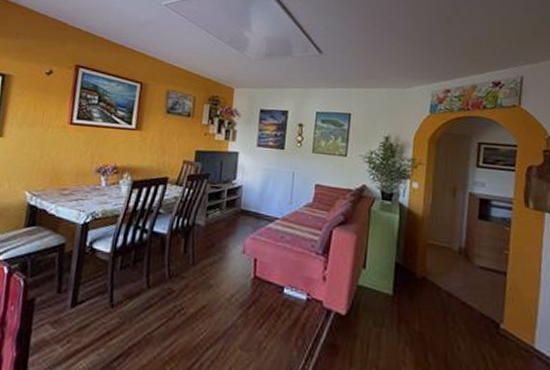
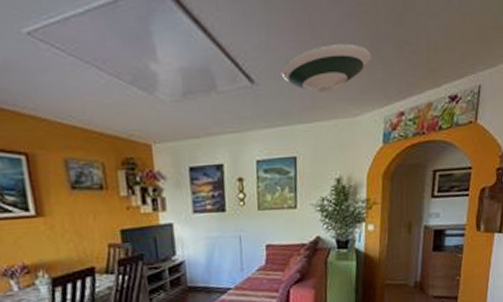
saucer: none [345,32,422,67] -> present [281,43,372,93]

